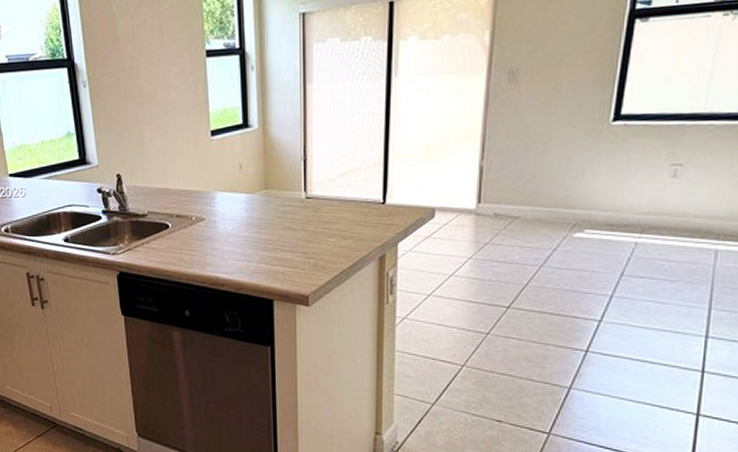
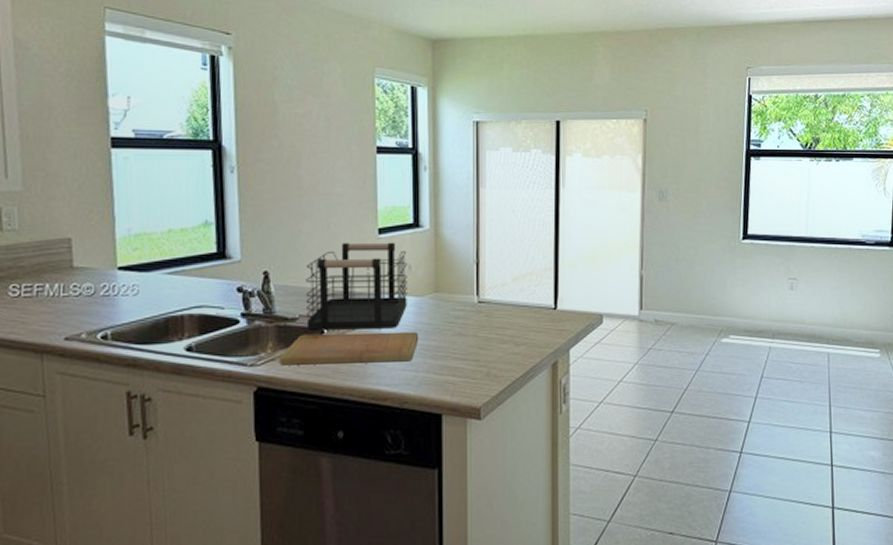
cutting board: none [134,225,250,254] -> present [278,331,418,366]
dish rack: none [151,143,239,225] -> present [305,242,407,330]

